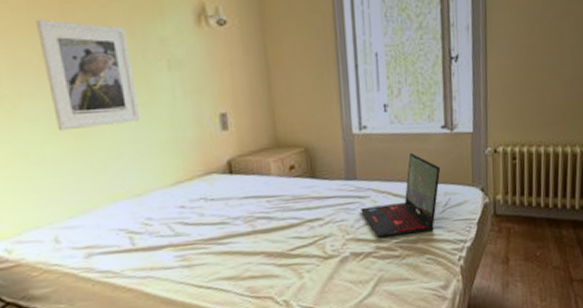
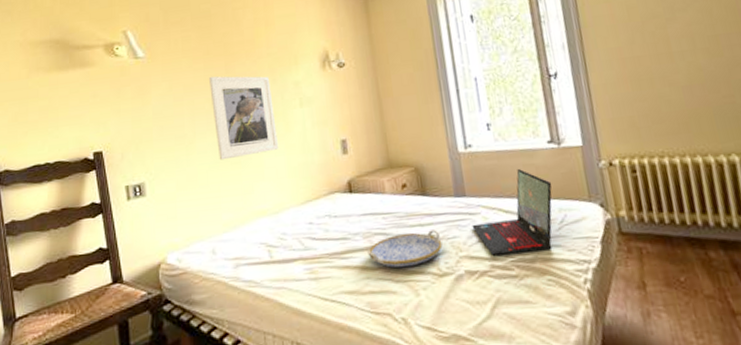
serving tray: none [248,213,330,252] -> present [367,230,443,268]

